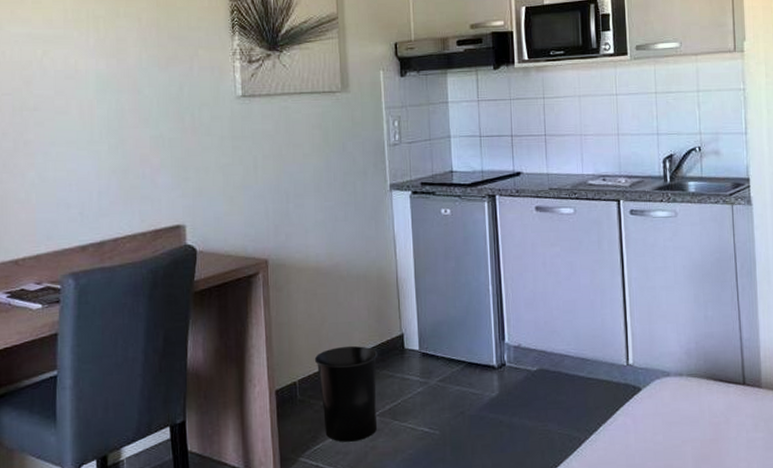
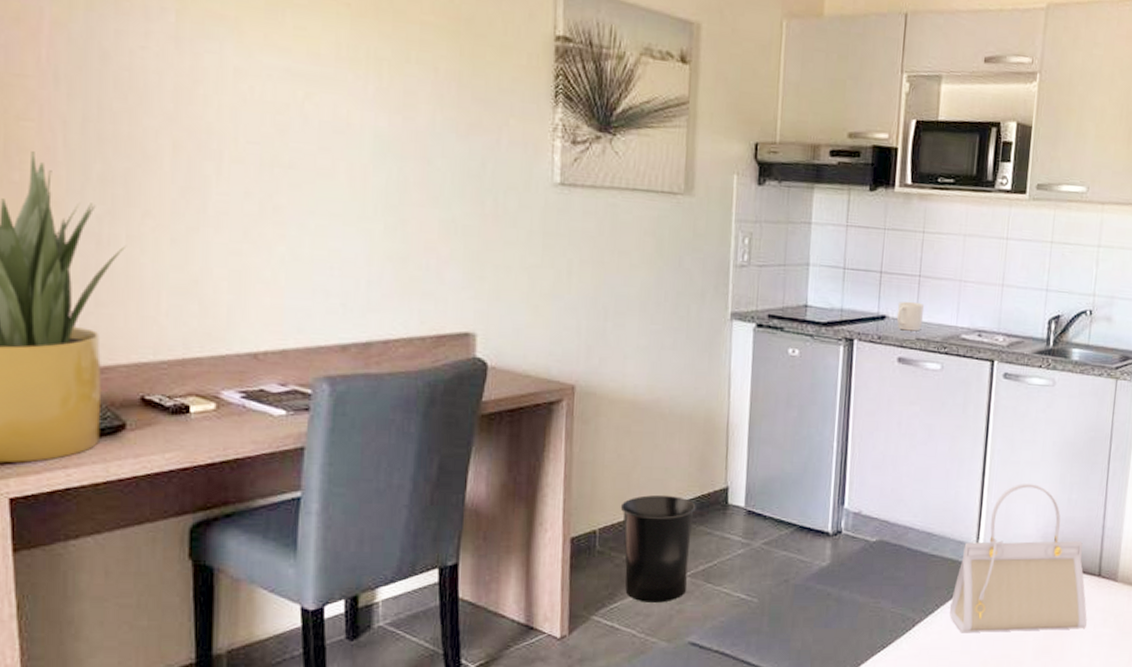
mug: none [529,157,553,183] -> present [896,301,925,332]
handbag: none [610,306,739,448] -> present [949,484,1087,633]

